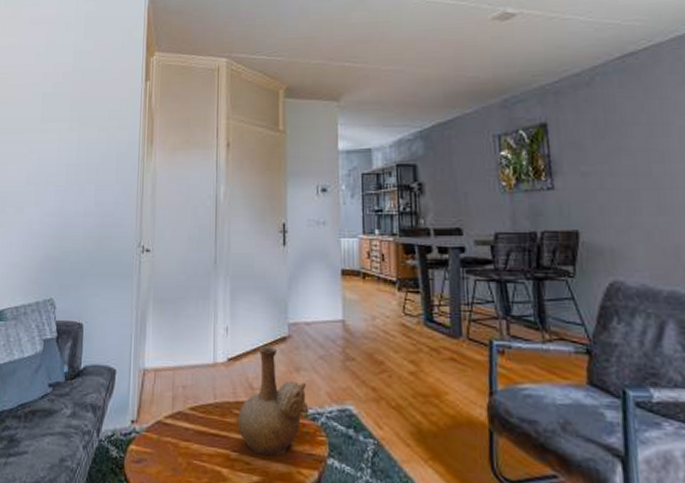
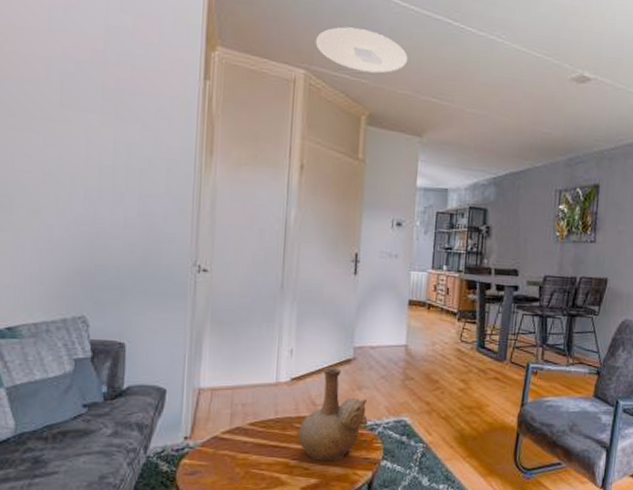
ceiling light: none [234,13,319,51] -> present [315,27,408,74]

